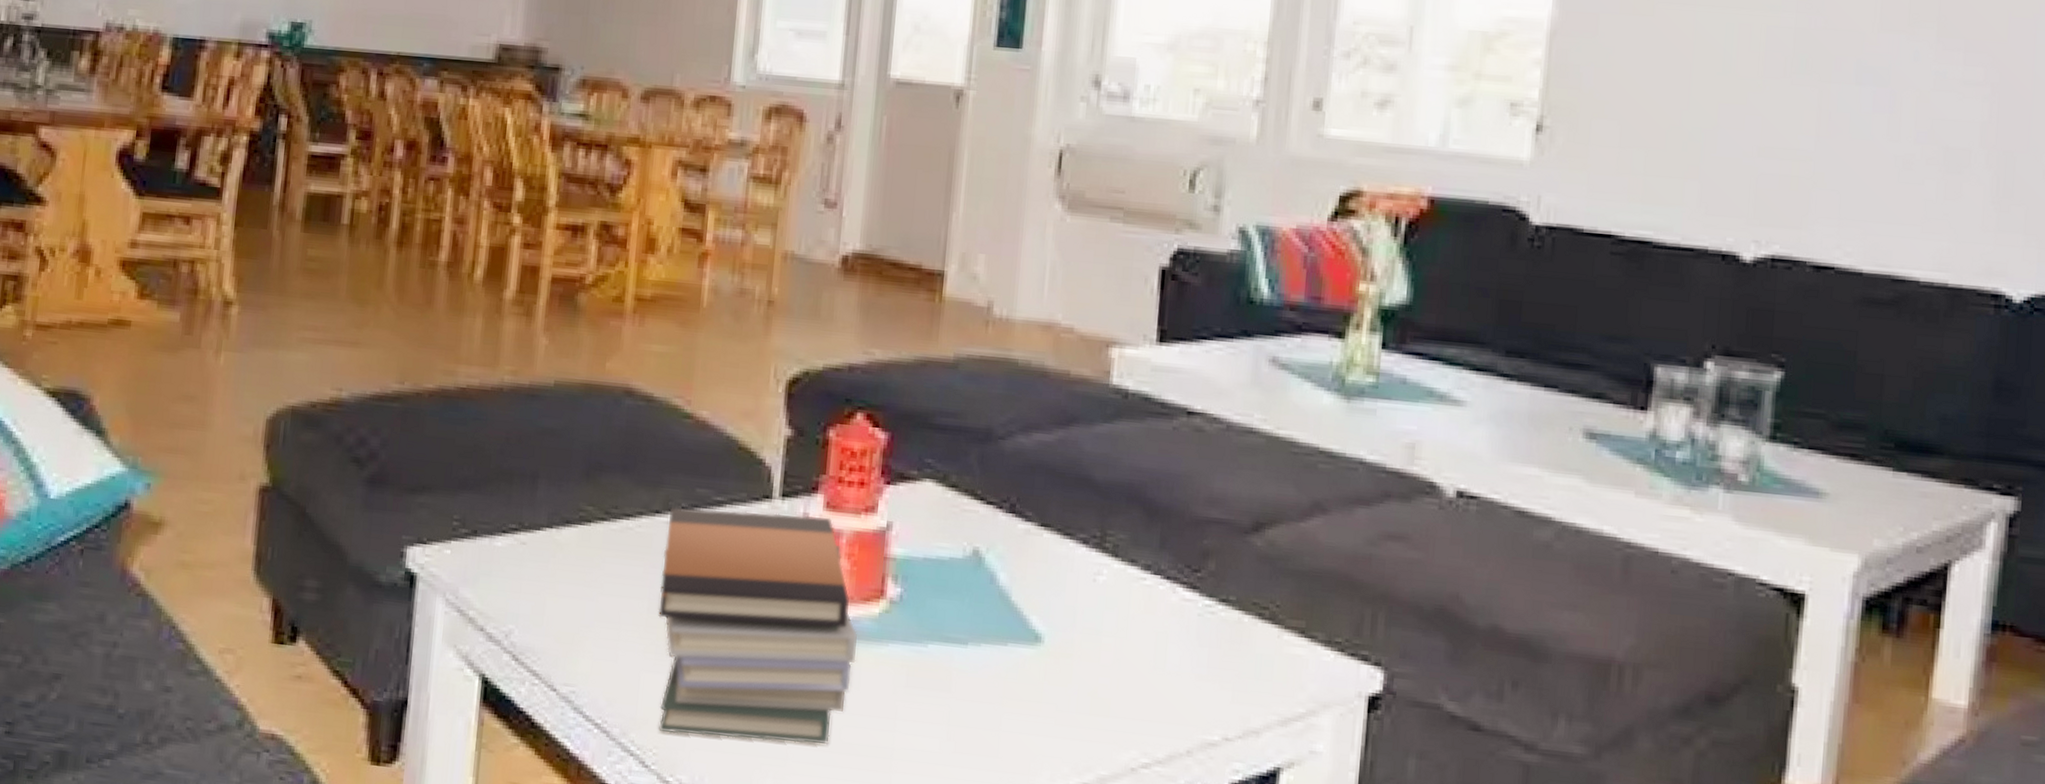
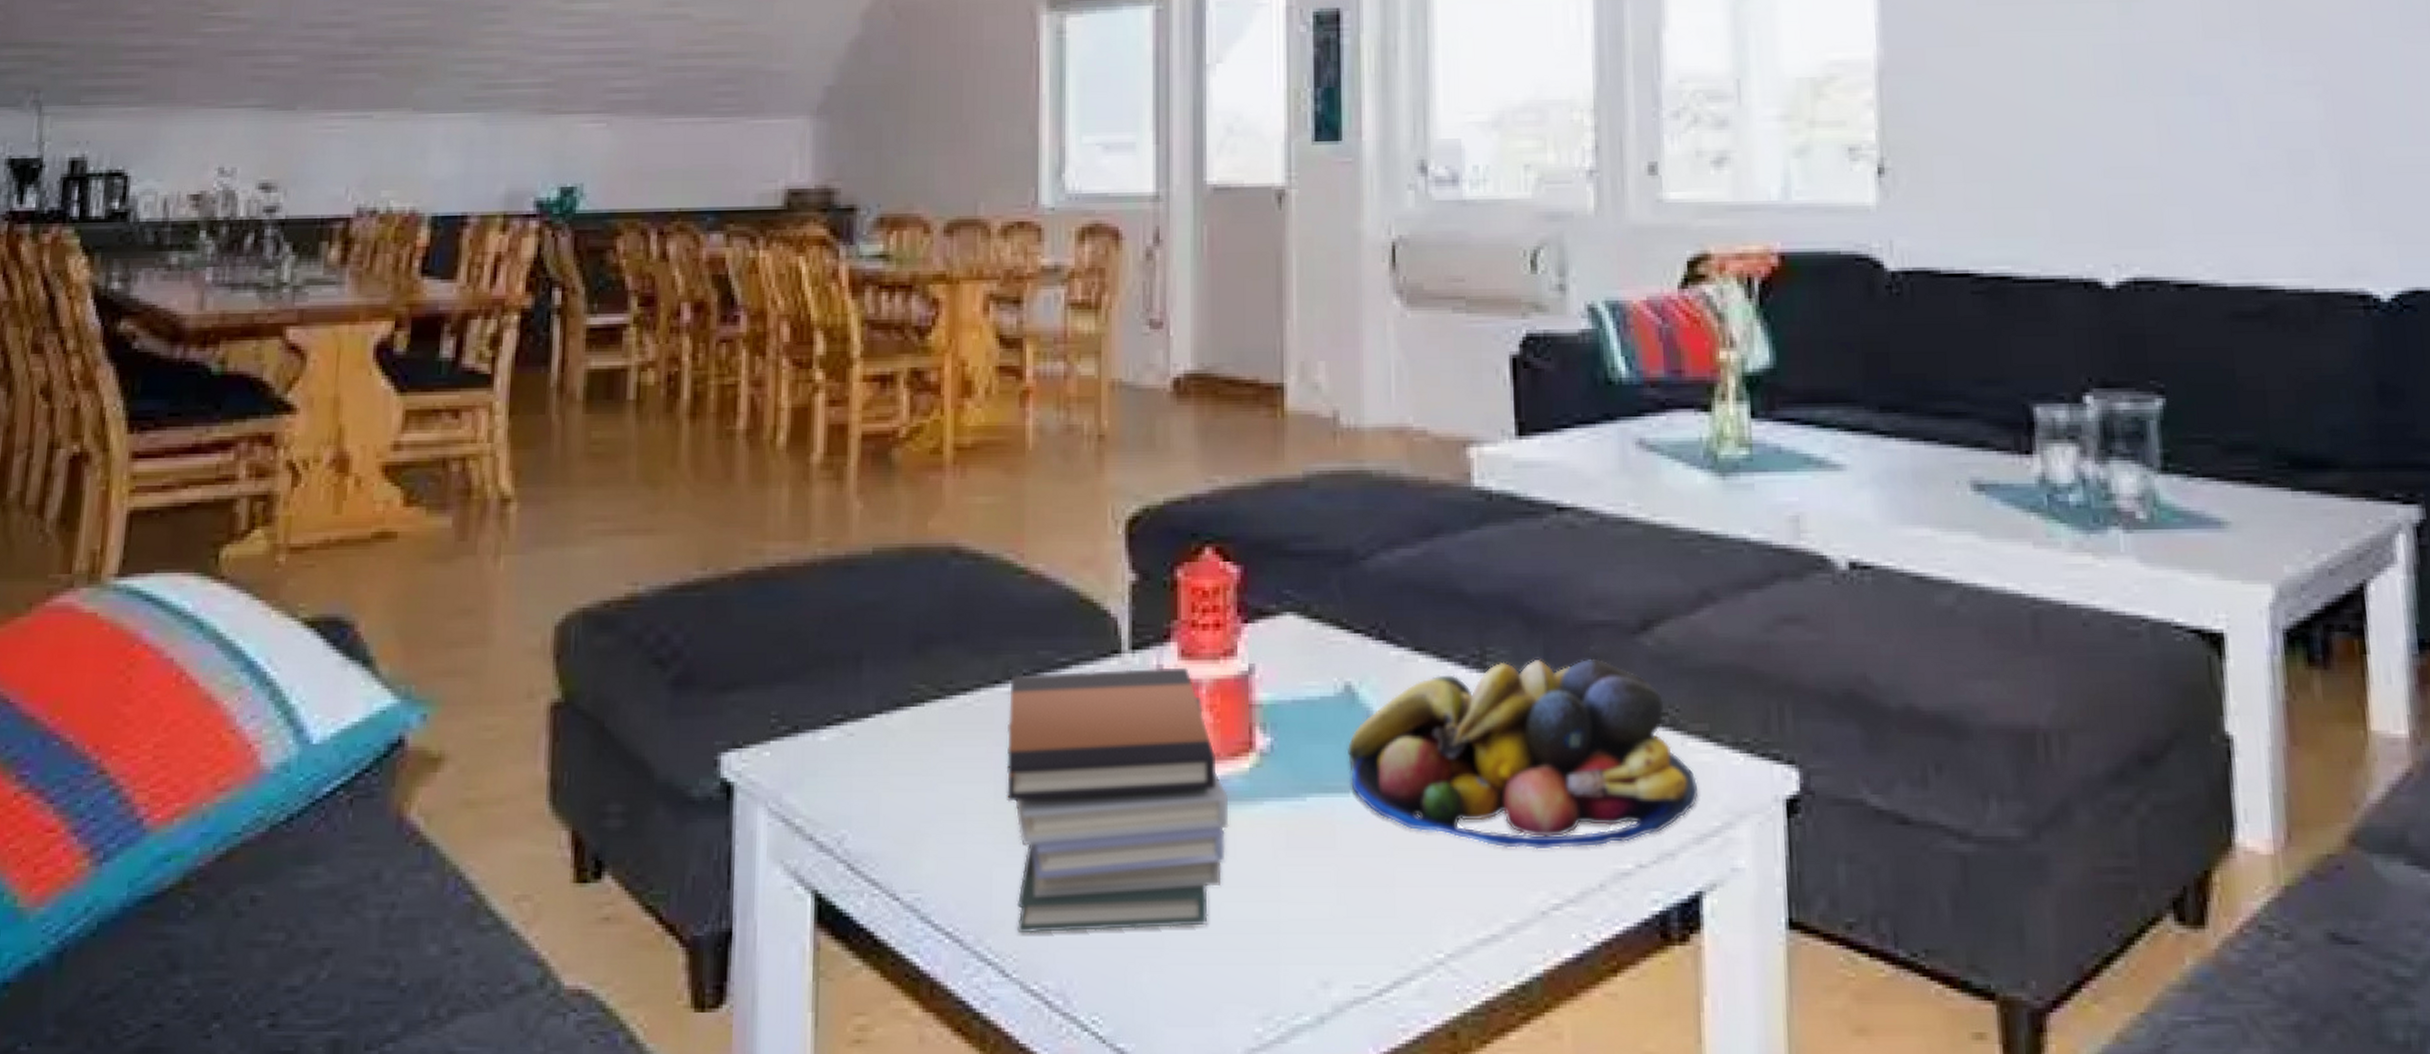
fruit bowl: none [969,545,1289,718] -> present [1346,658,1699,850]

